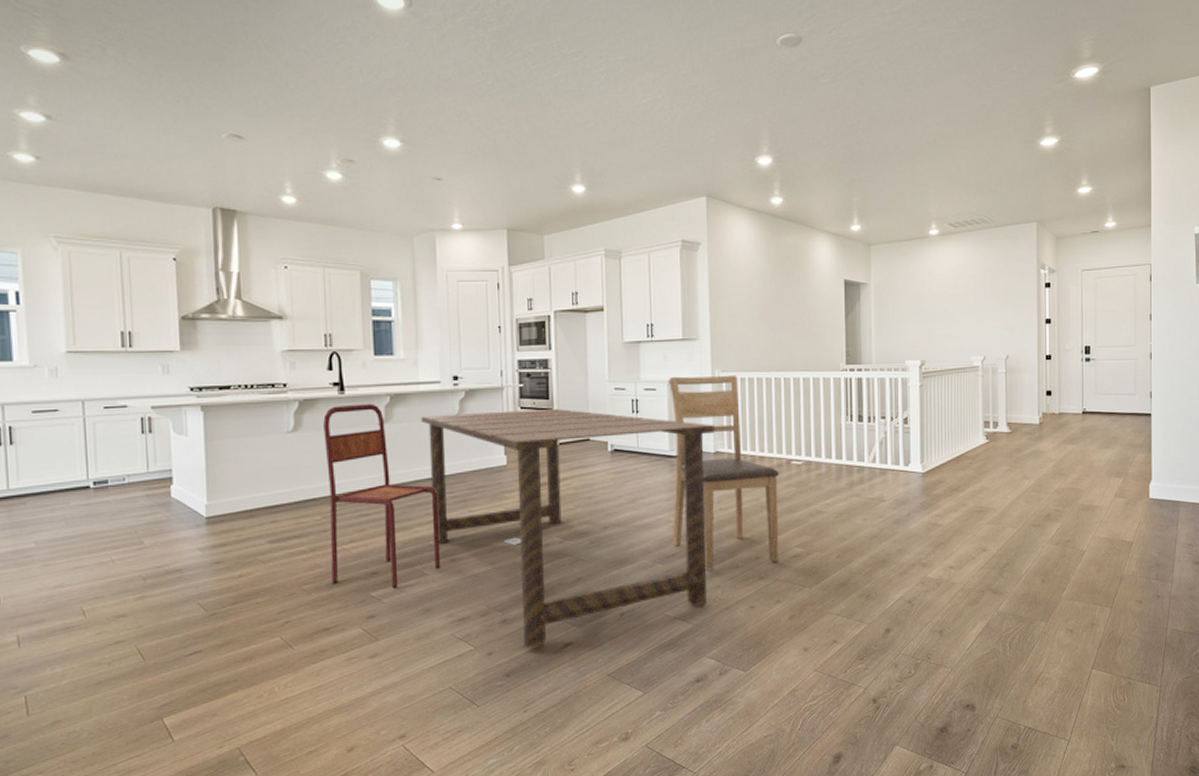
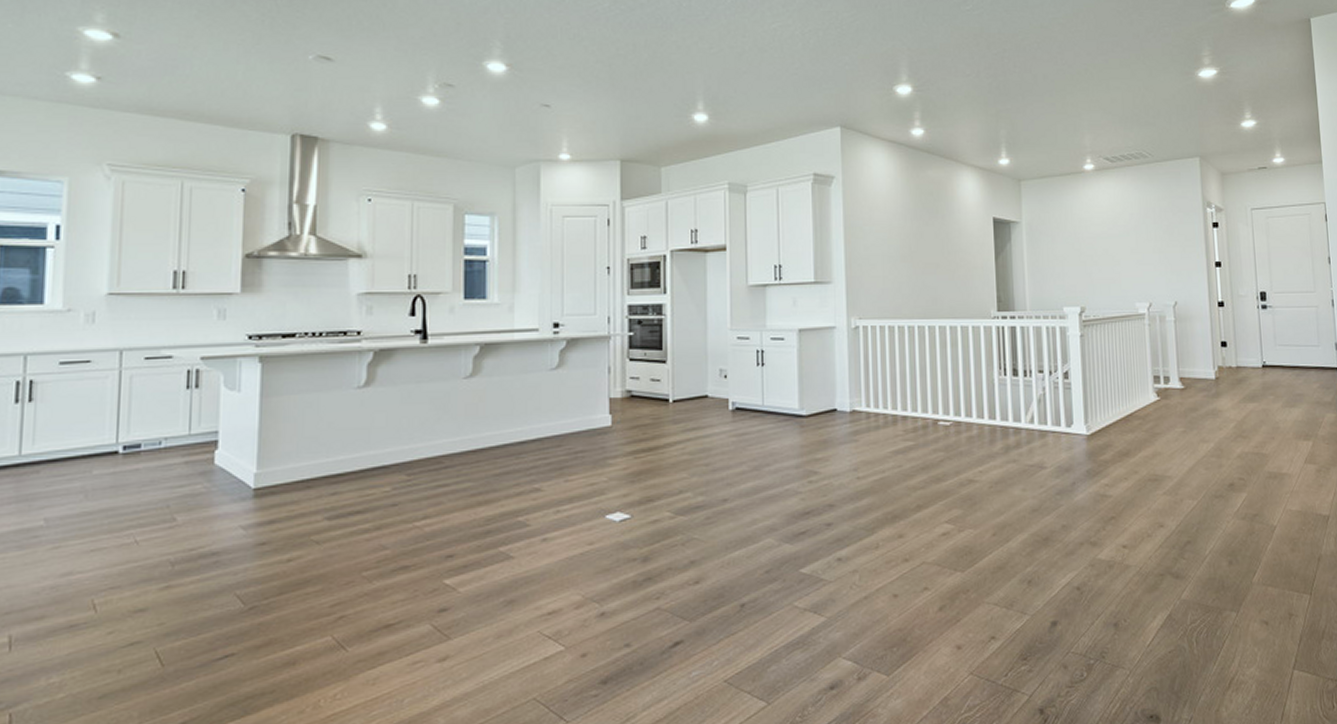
chair: present [323,403,441,589] -> none [399,354,530,576]
dining table: present [421,409,714,649] -> none [514,361,850,649]
chair: present [669,375,779,571] -> none [799,322,926,552]

